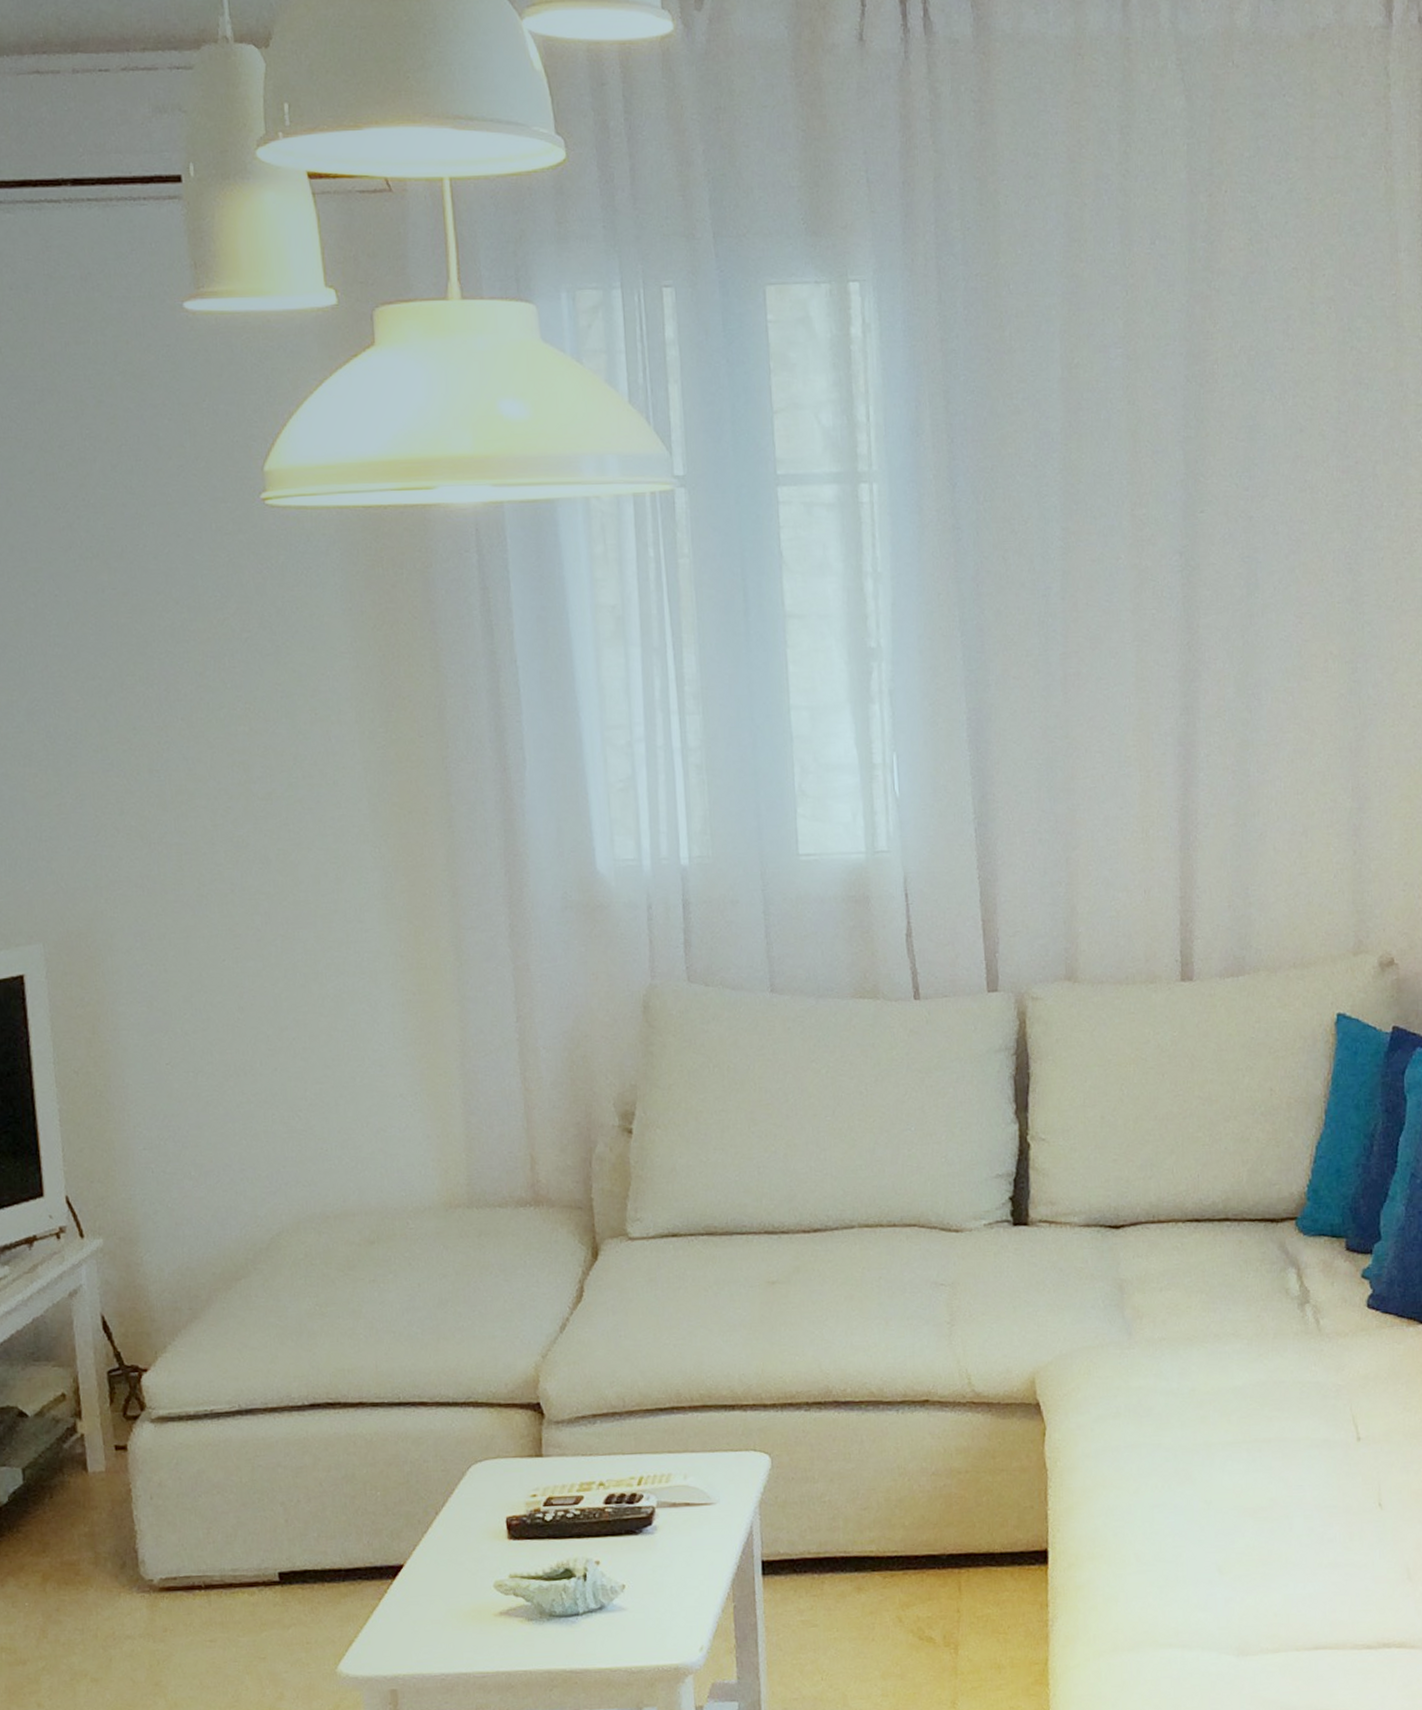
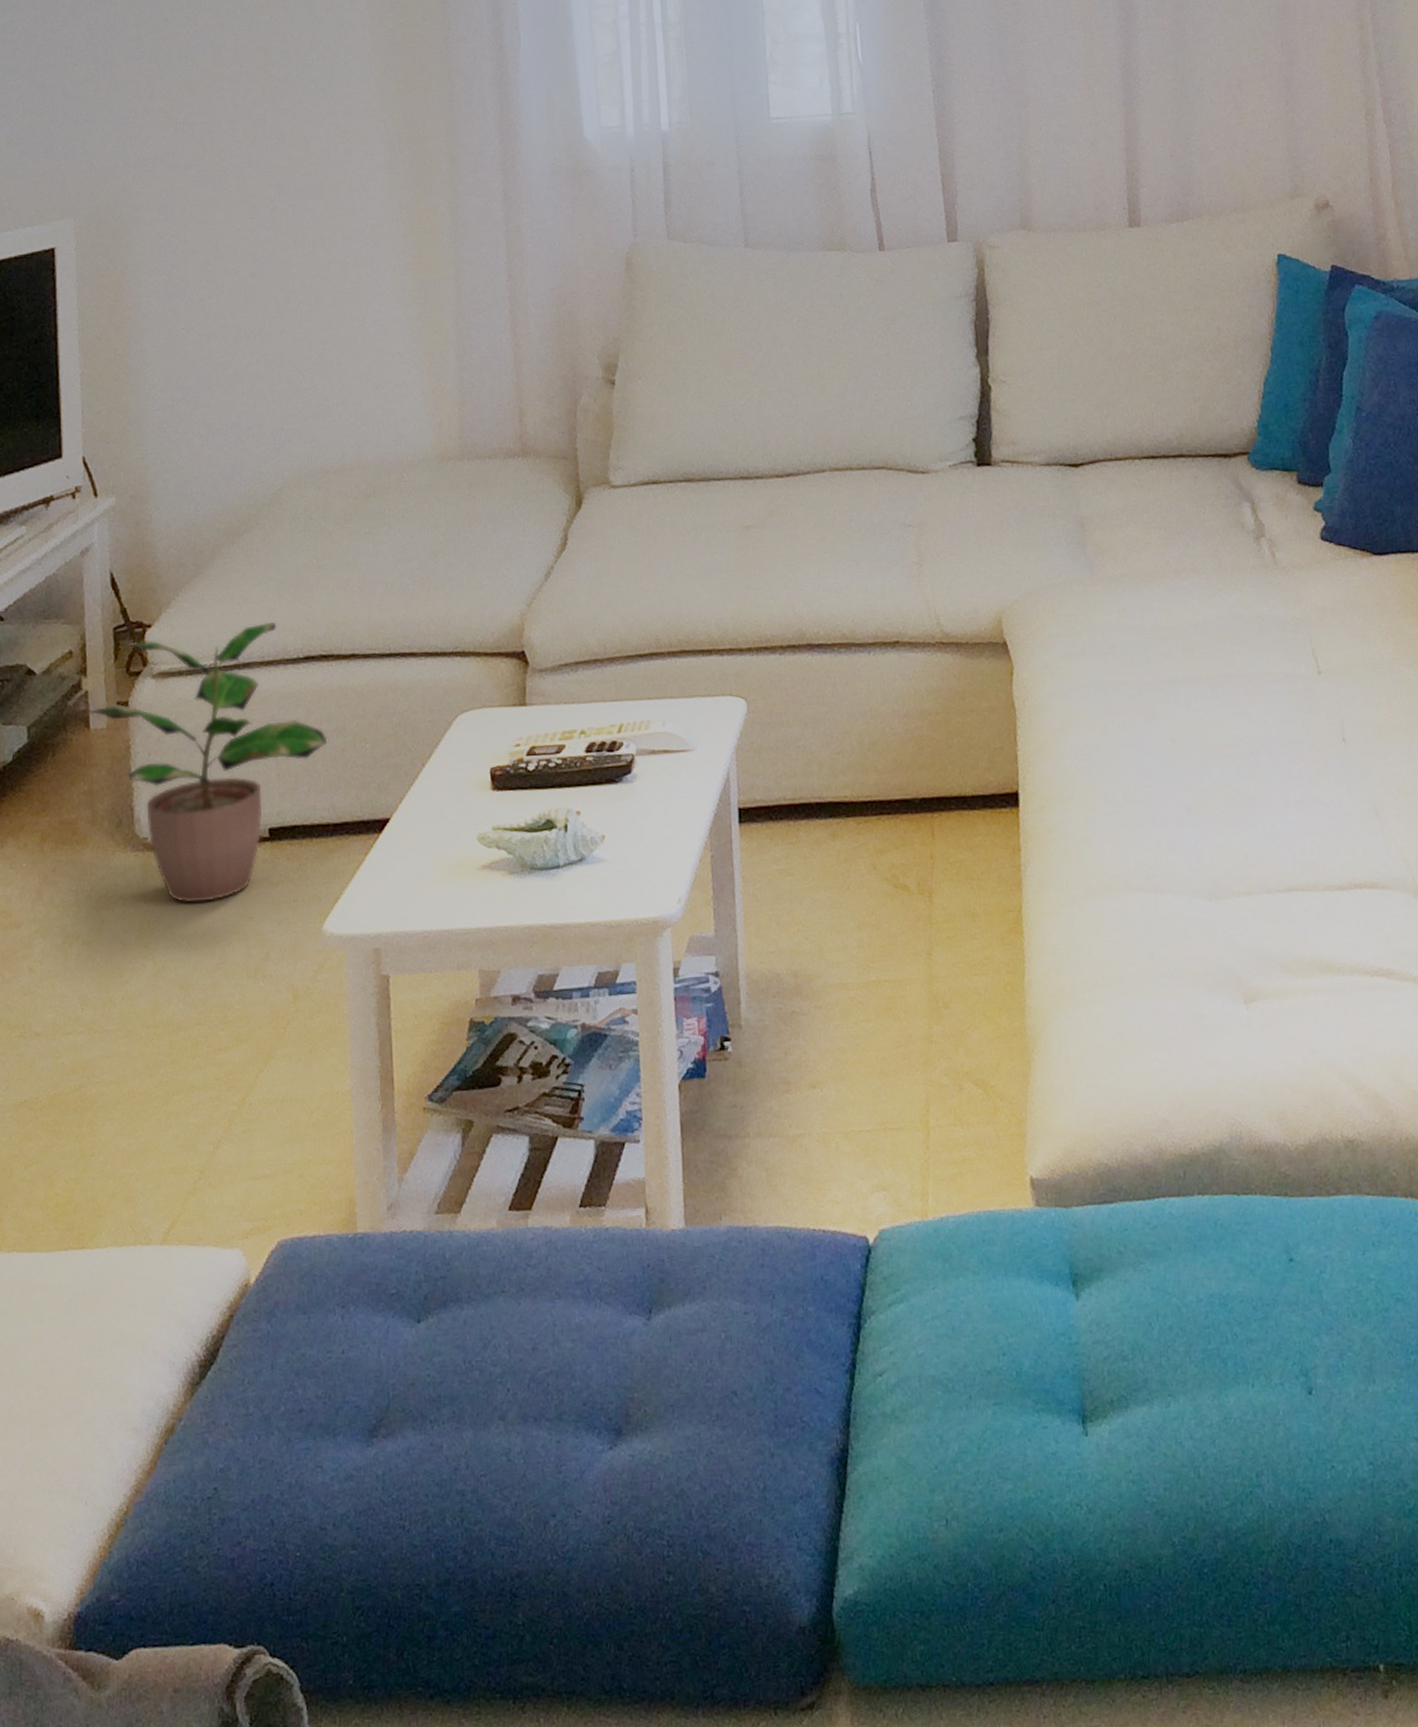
potted plant: none [85,1368,337,1643] -> present [88,622,328,903]

